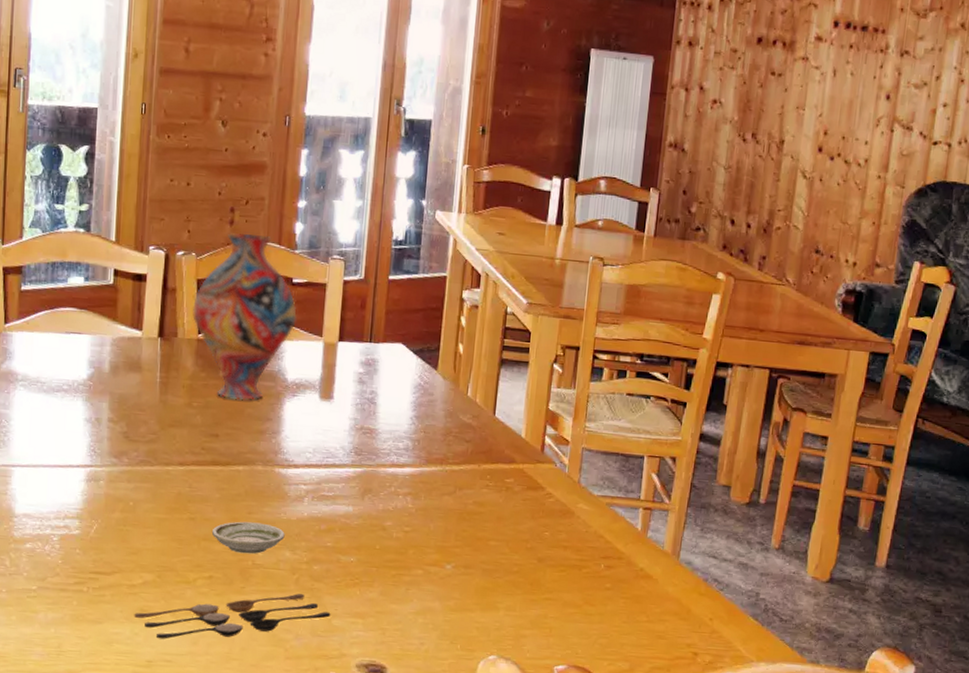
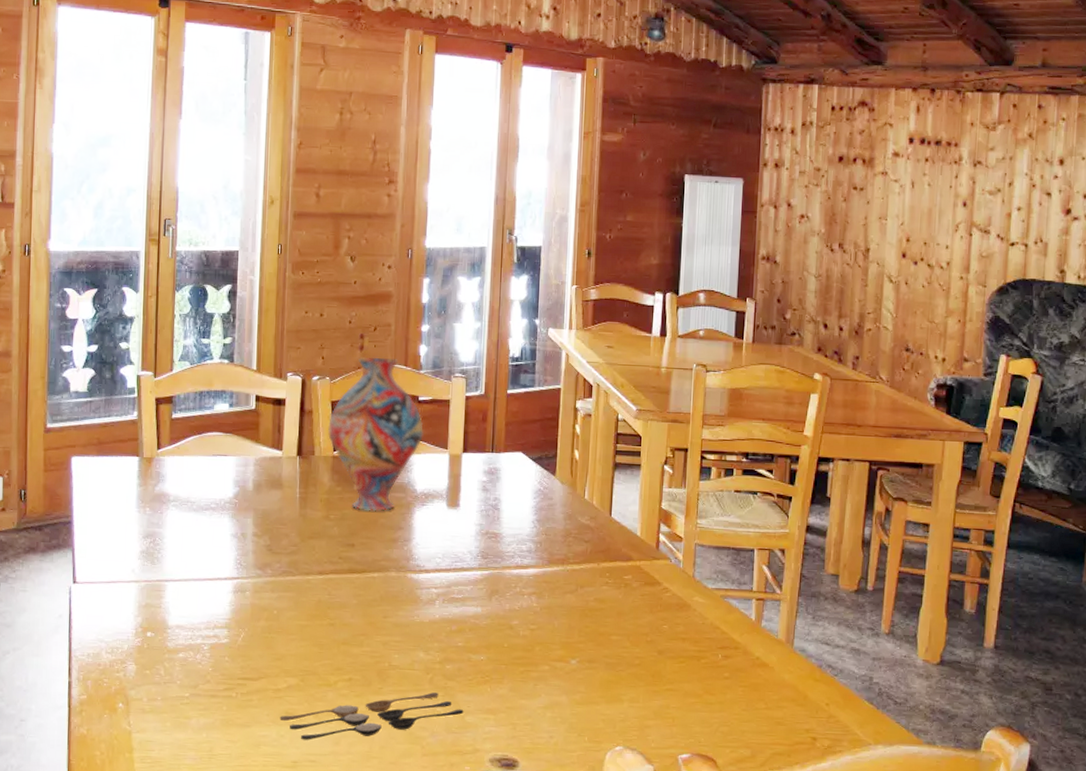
saucer: present [211,521,285,554] -> none [350,625,419,656]

